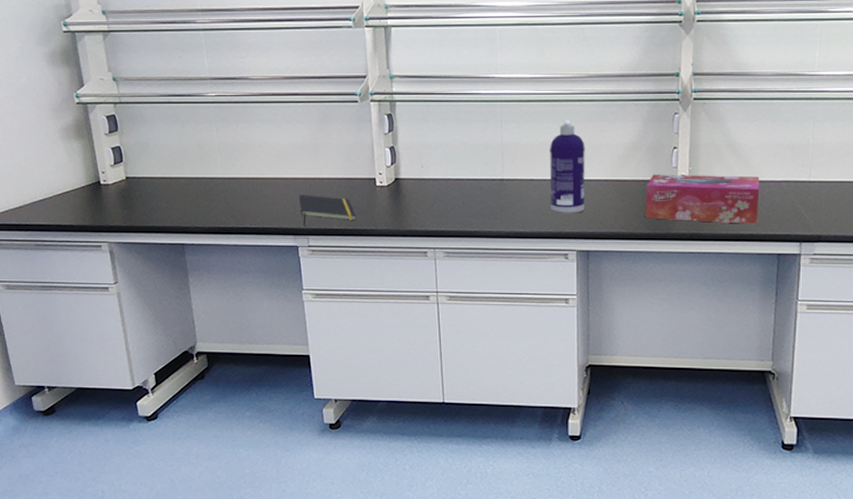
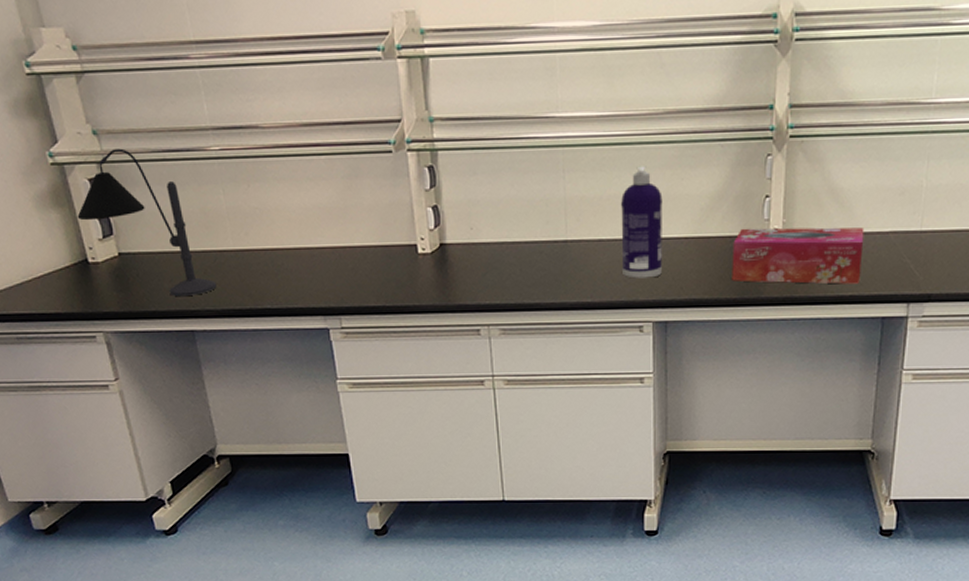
desk lamp: none [95,92,206,215] -> present [77,148,217,297]
notepad: present [298,195,356,226] -> none [326,267,396,304]

